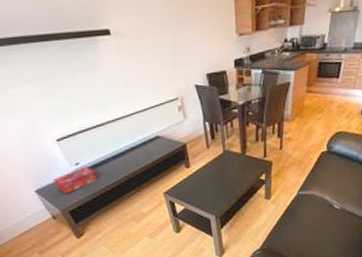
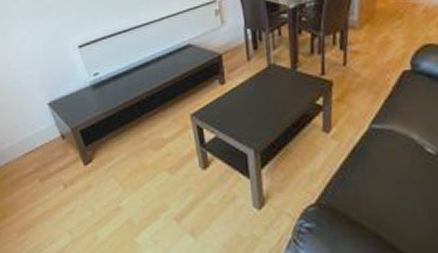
tissue box: present [53,167,98,195] -> none [69,78,117,110]

